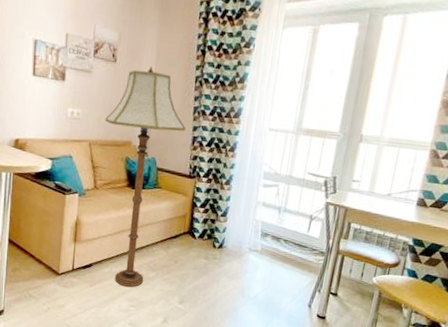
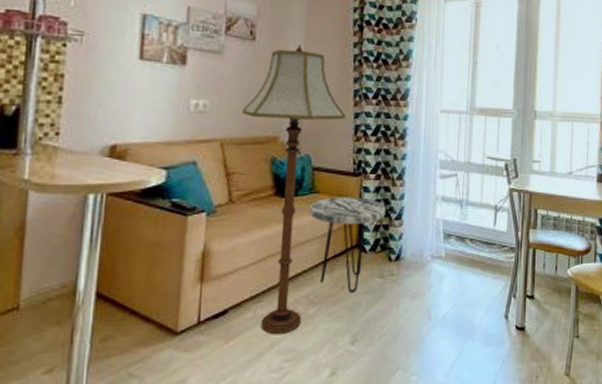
side table: none [153,192,214,267] -> present [310,197,386,293]

